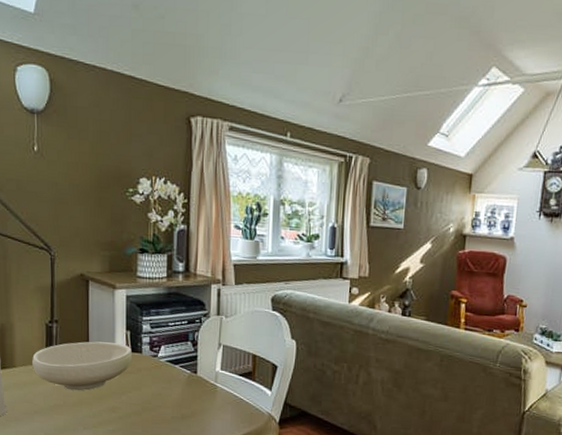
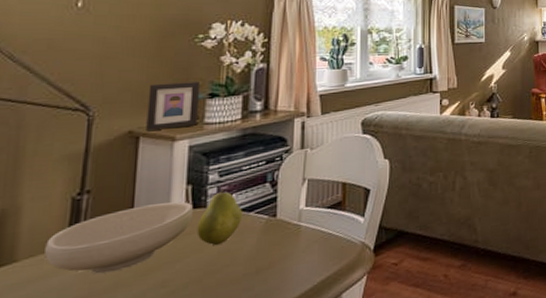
picture frame: none [93,233,132,277] -> present [146,81,199,130]
fruit: none [135,339,171,388] -> present [196,188,243,246]

